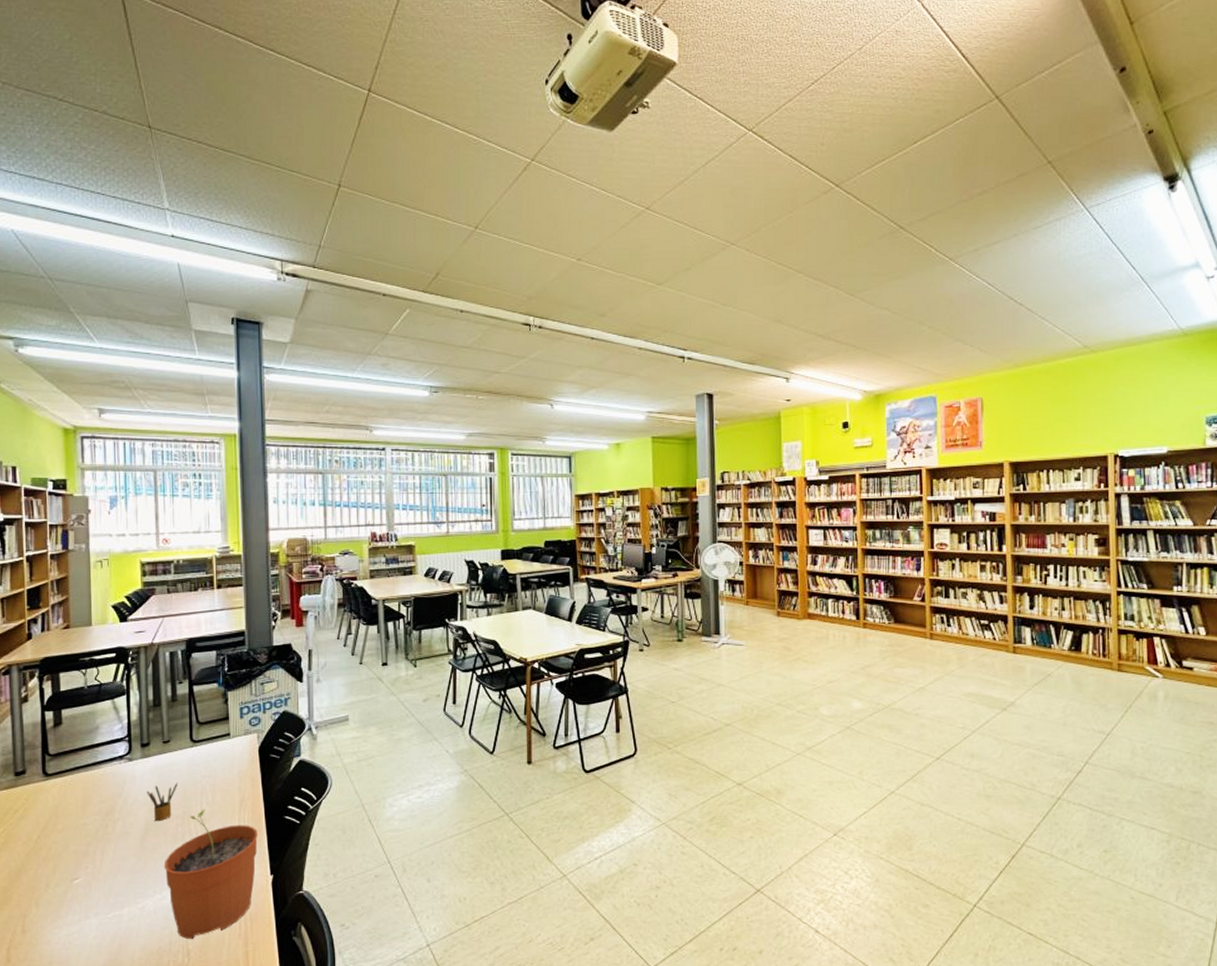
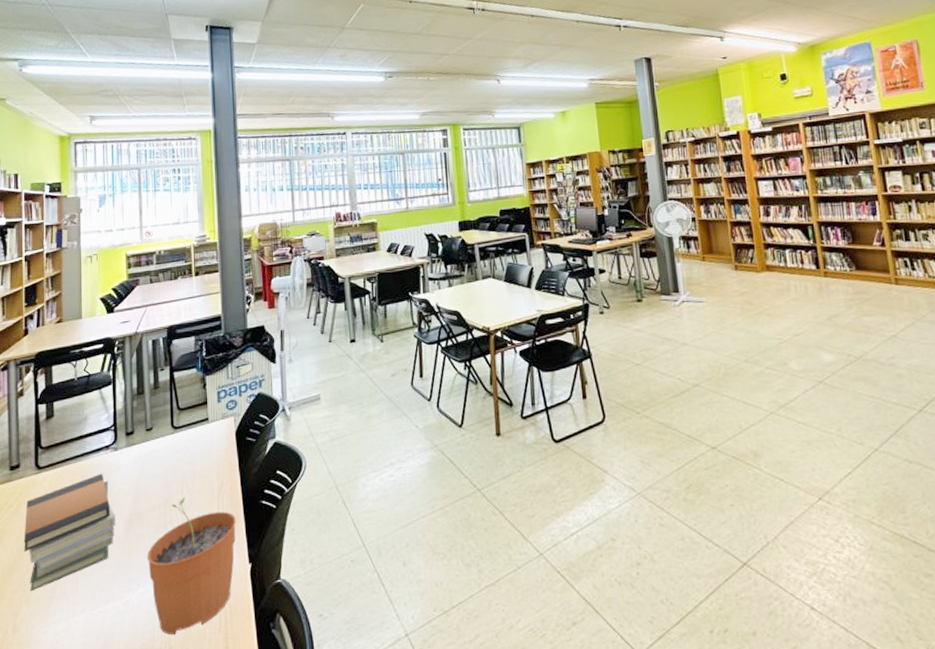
book stack: none [31,783,131,895] -> present [24,473,116,592]
pencil box: present [147,783,179,822] -> none [131,471,161,512]

